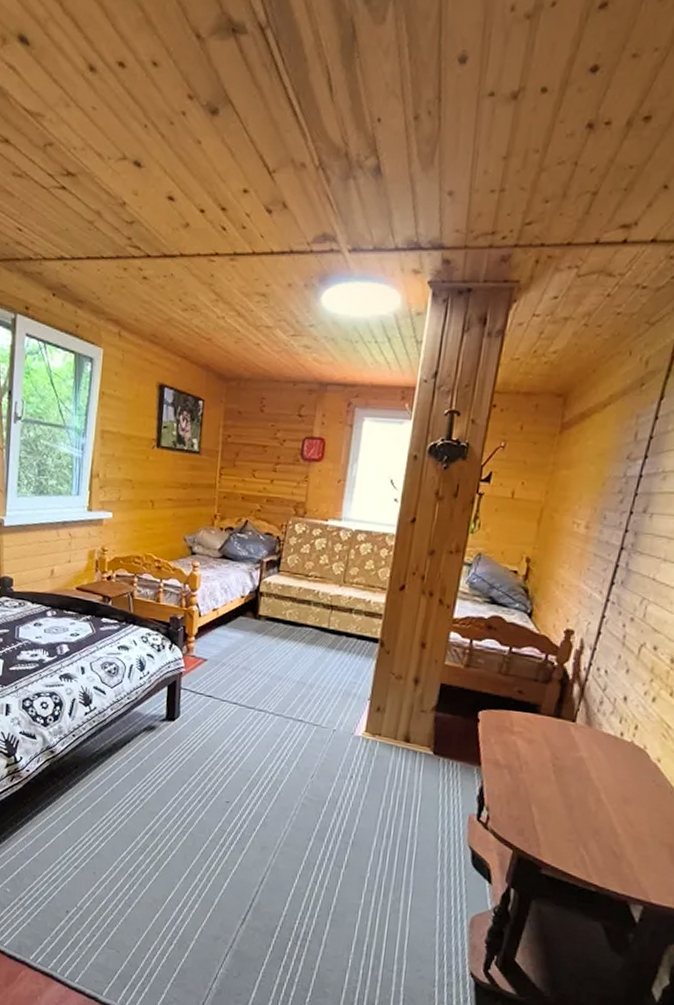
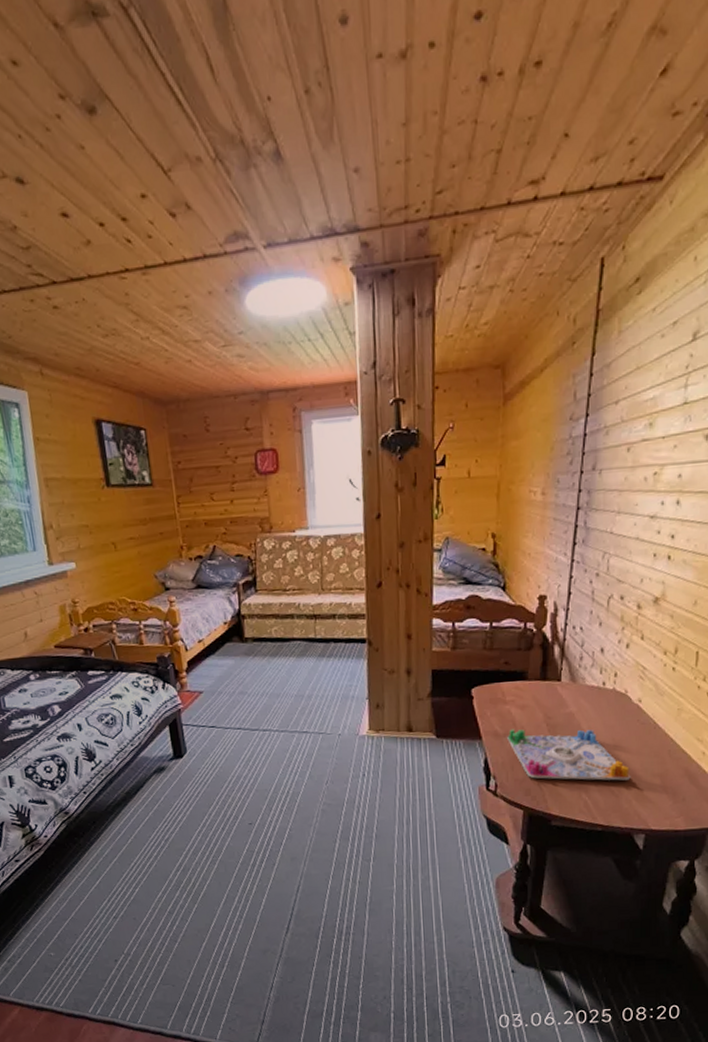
board game: none [508,761,637,843] -> present [507,729,631,781]

